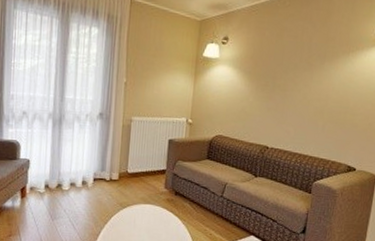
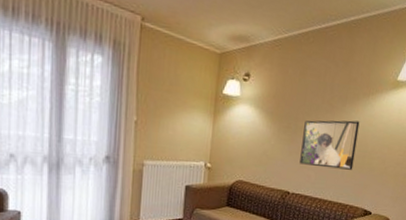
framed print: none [278,77,340,126] -> present [299,120,360,170]

